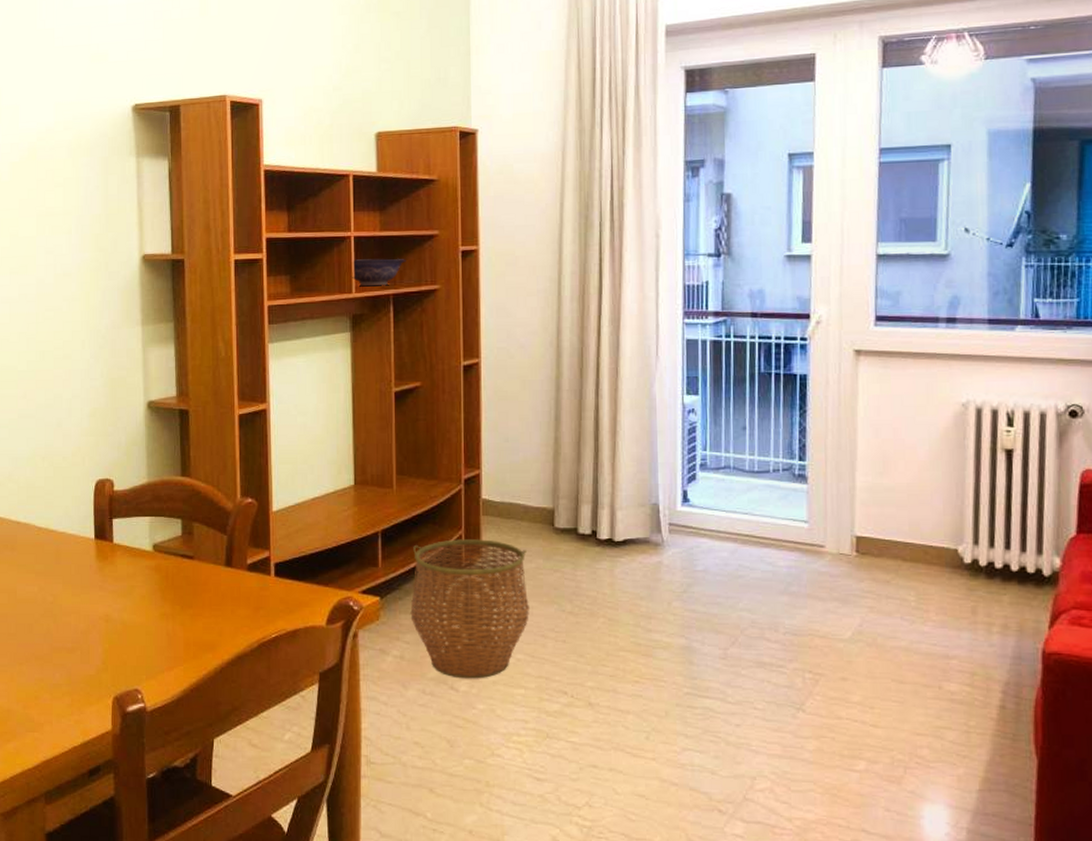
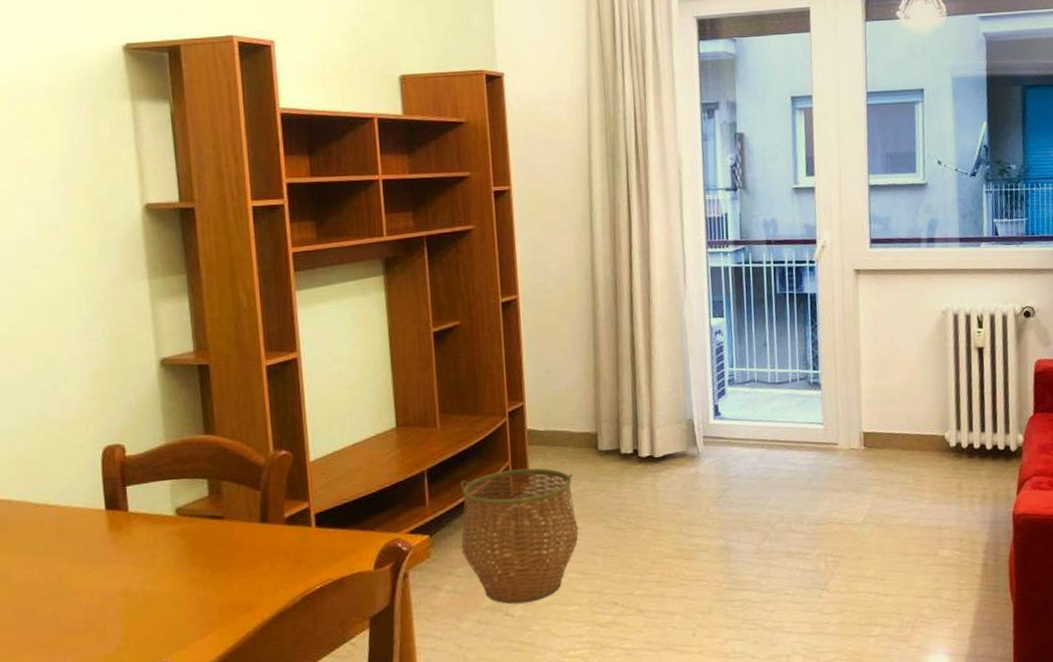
decorative bowl: present [351,258,406,287] -> none [381,201,438,229]

